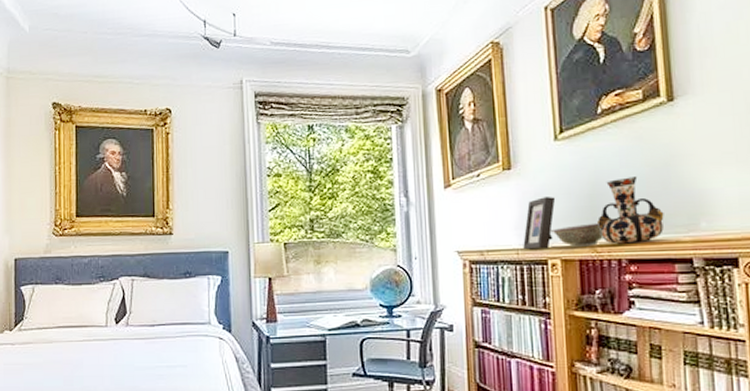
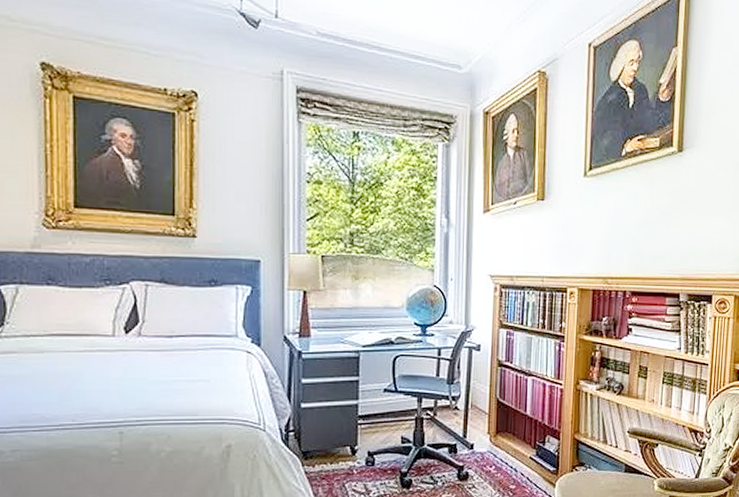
picture frame: present [523,197,556,250] -> none [548,229,580,278]
decorative bowl: present [550,222,603,248] -> none [572,256,615,279]
decorative vase: present [597,175,664,245] -> none [611,216,663,279]

